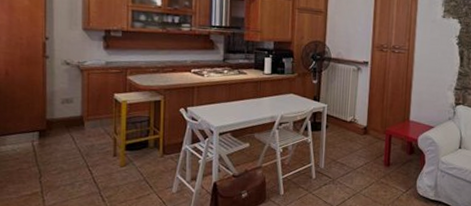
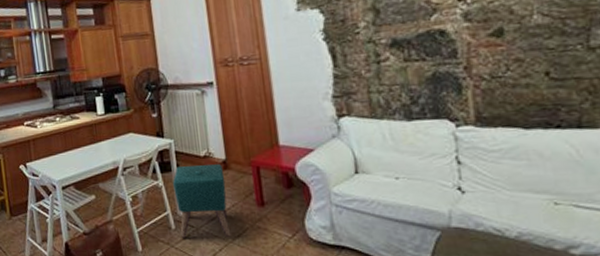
ottoman: none [319,128,364,189] -> present [173,164,232,238]

